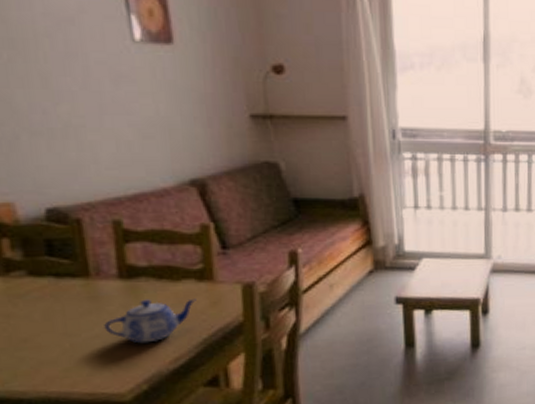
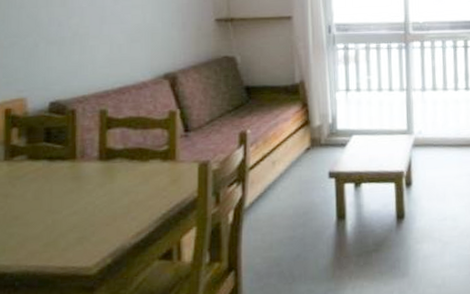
teapot: present [104,298,196,344] -> none [82,177,160,219]

